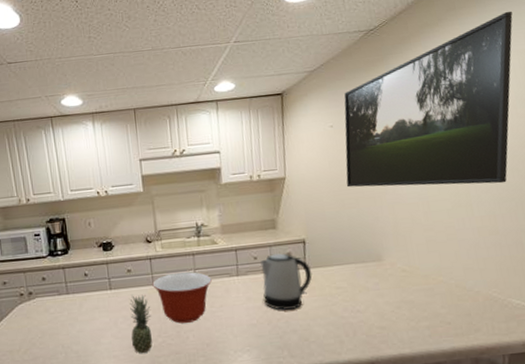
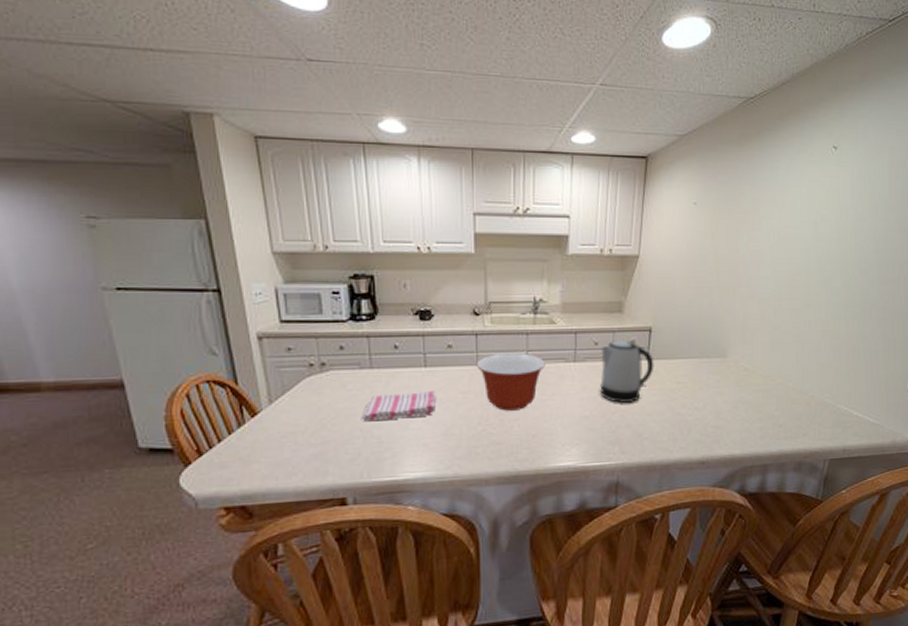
dish towel: none [63,309,122,340] -> present [362,390,436,422]
fruit: present [130,294,152,353] -> none [447,375,472,442]
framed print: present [344,11,513,188] -> none [702,102,891,288]

